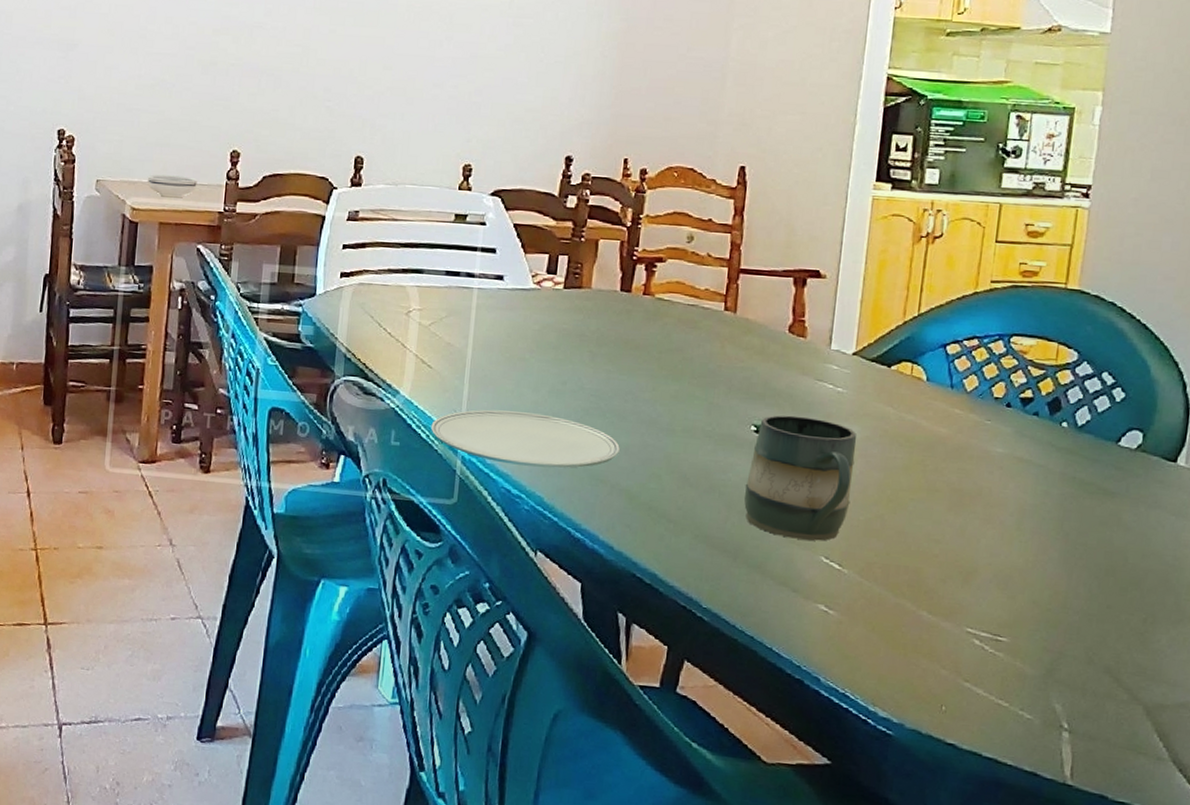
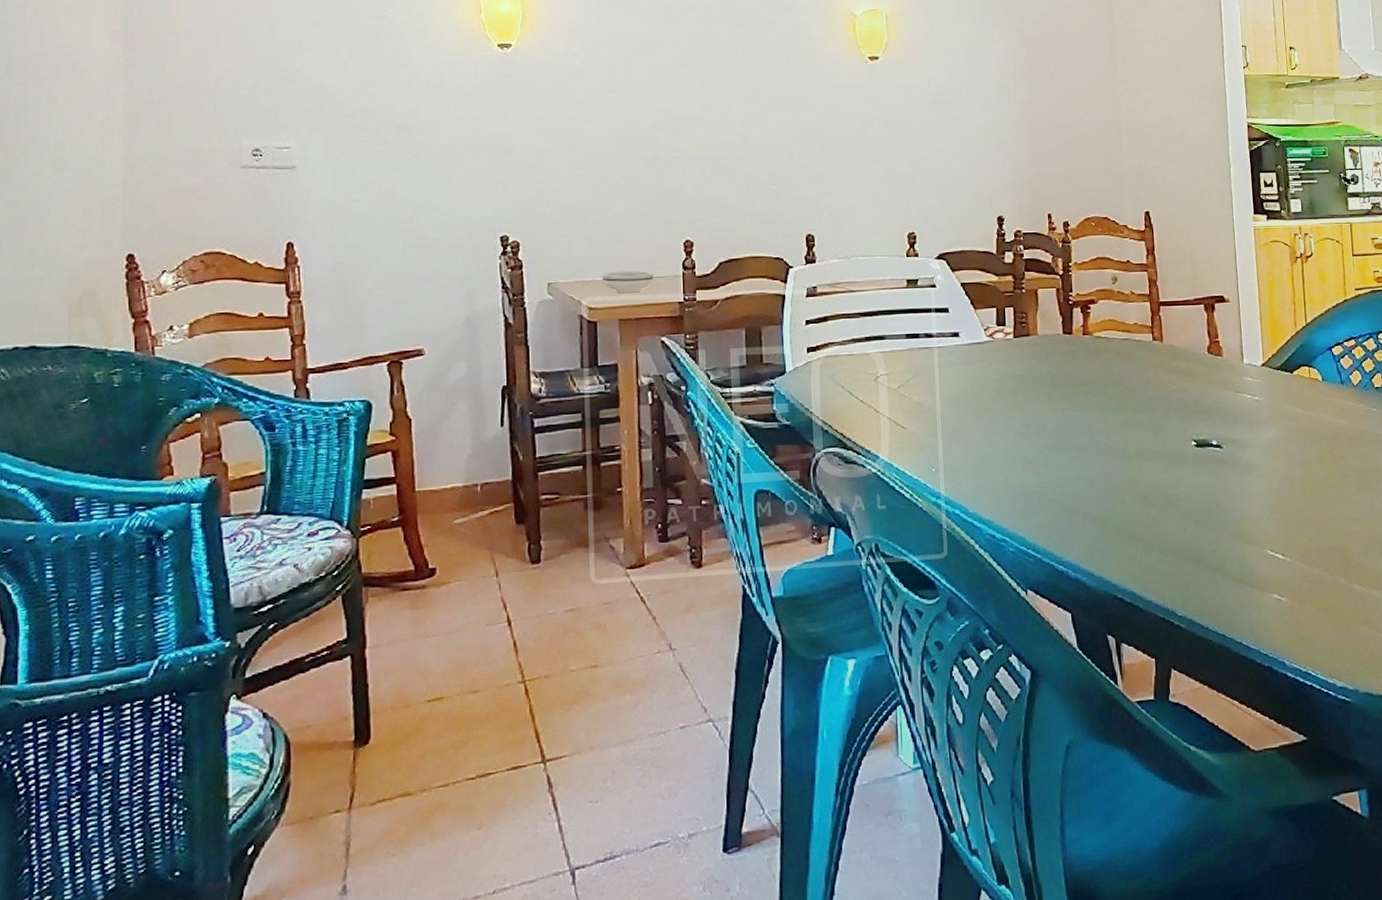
plate: present [430,409,620,469] -> none [913,458,1085,511]
mug: present [744,415,856,541] -> none [1195,426,1282,538]

